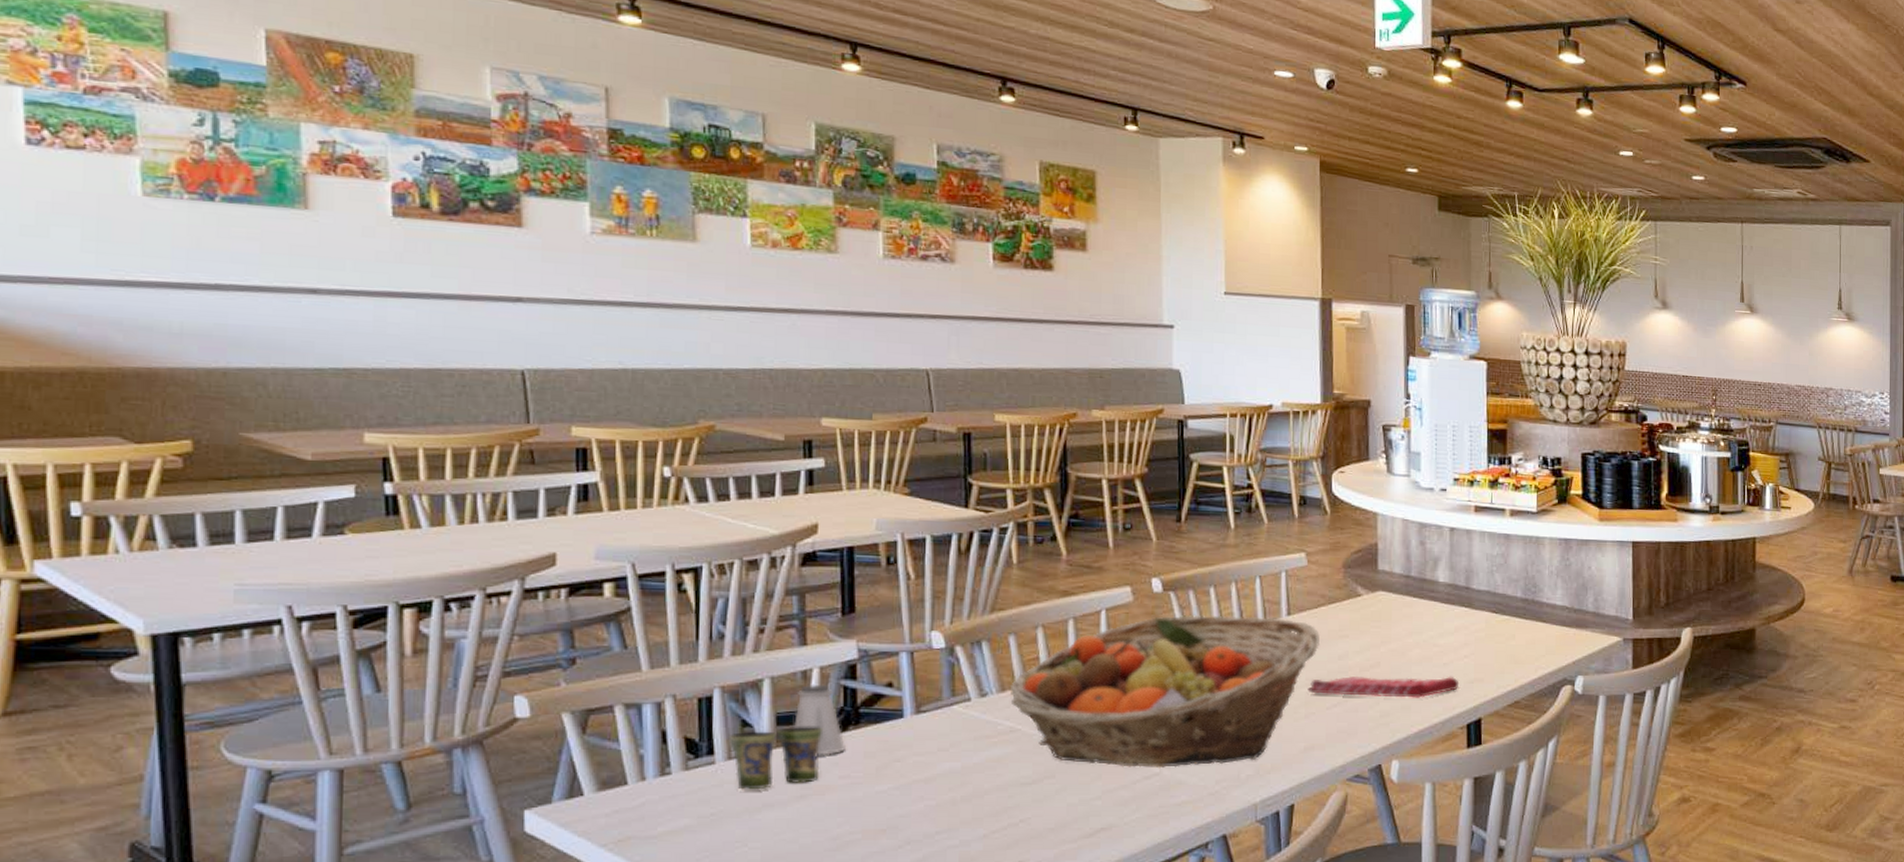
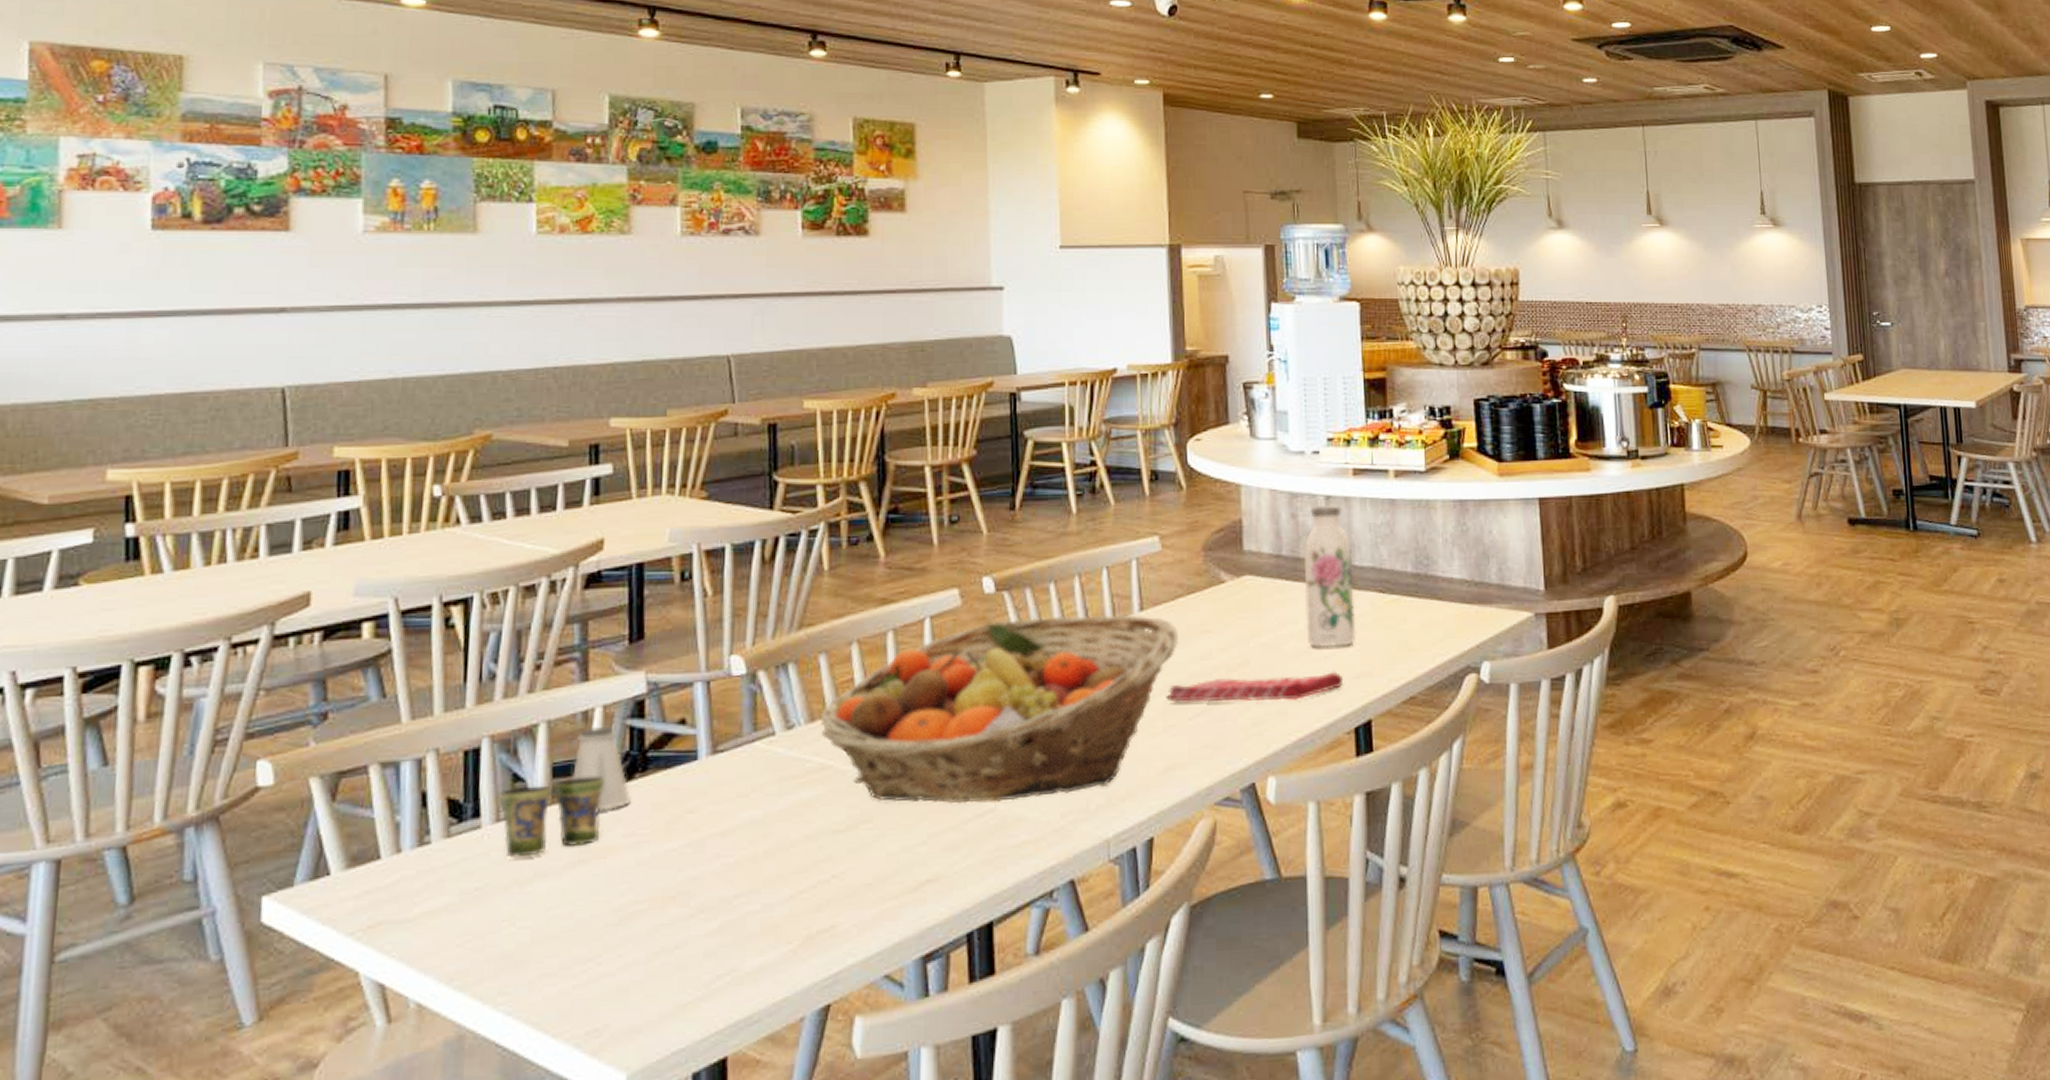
water bottle: none [1429,535,1472,656] -> present [1303,504,1357,647]

